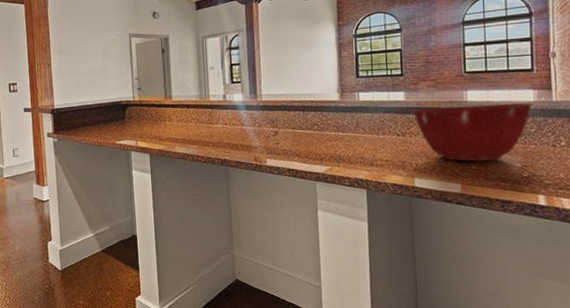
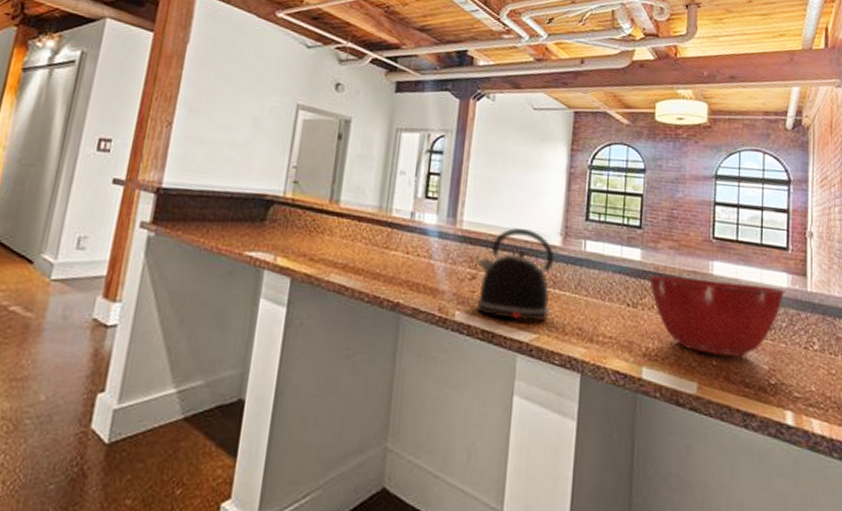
kettle: none [277,92,340,159] -> present [477,227,555,322]

